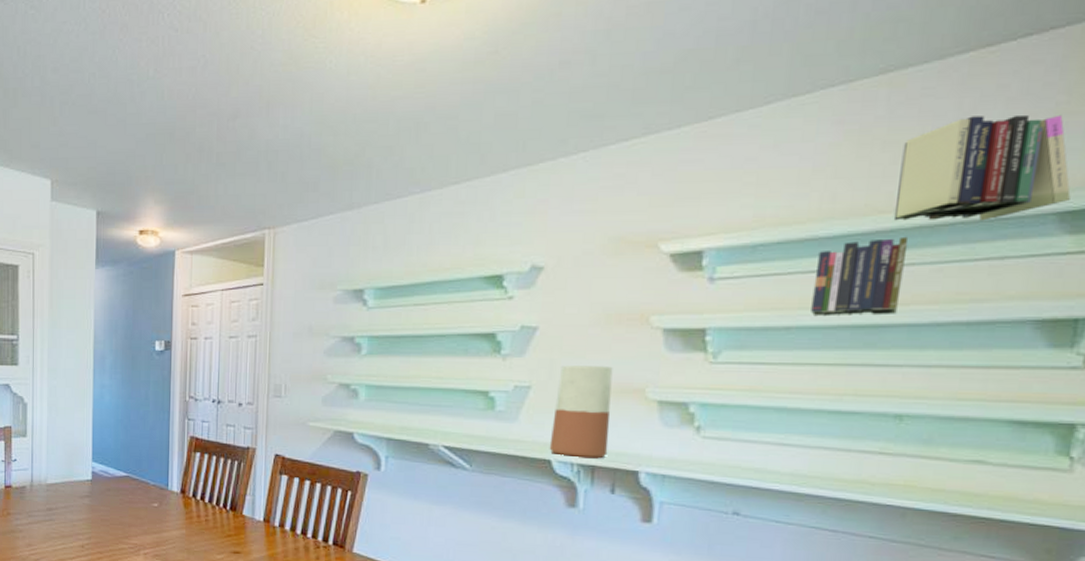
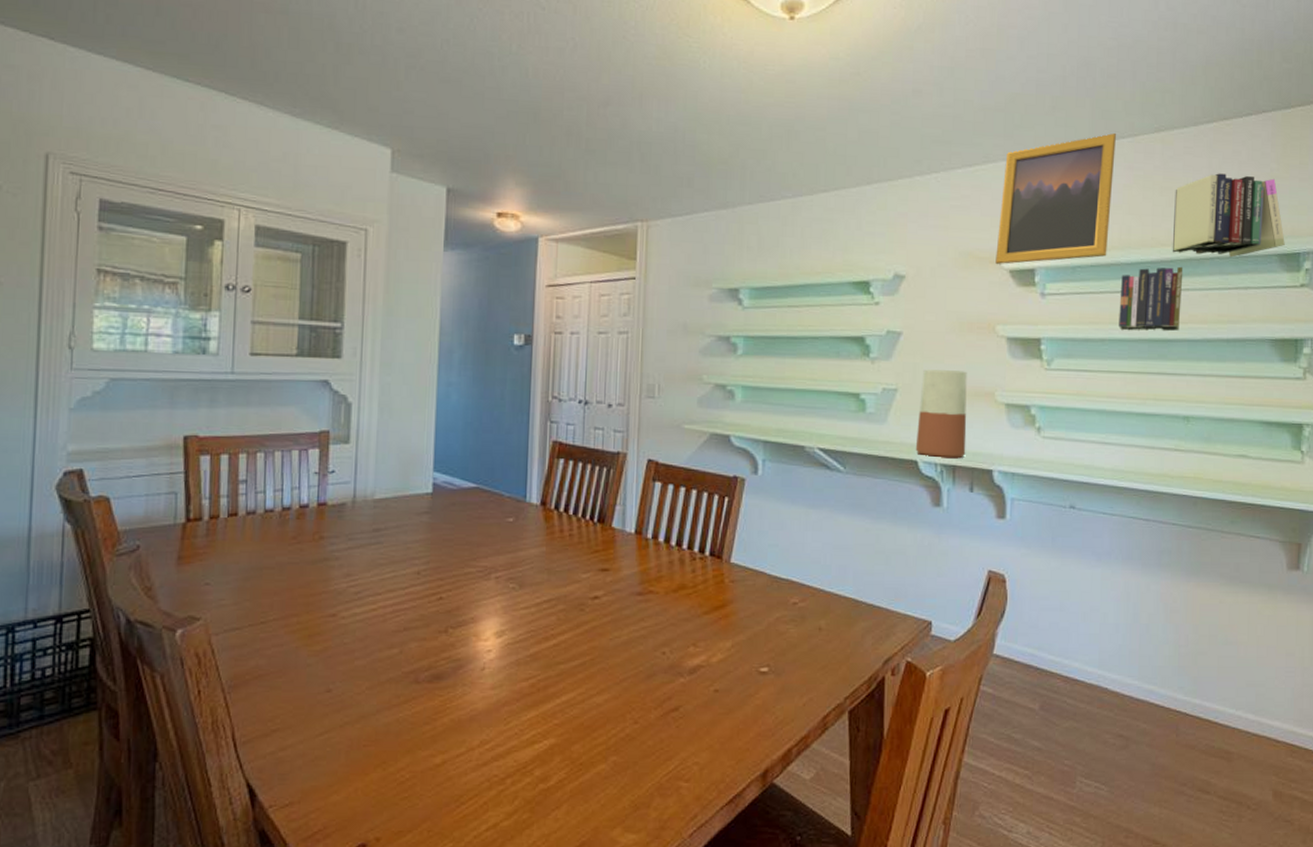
picture frame: none [653,81,824,249] -> present [995,132,1117,265]

